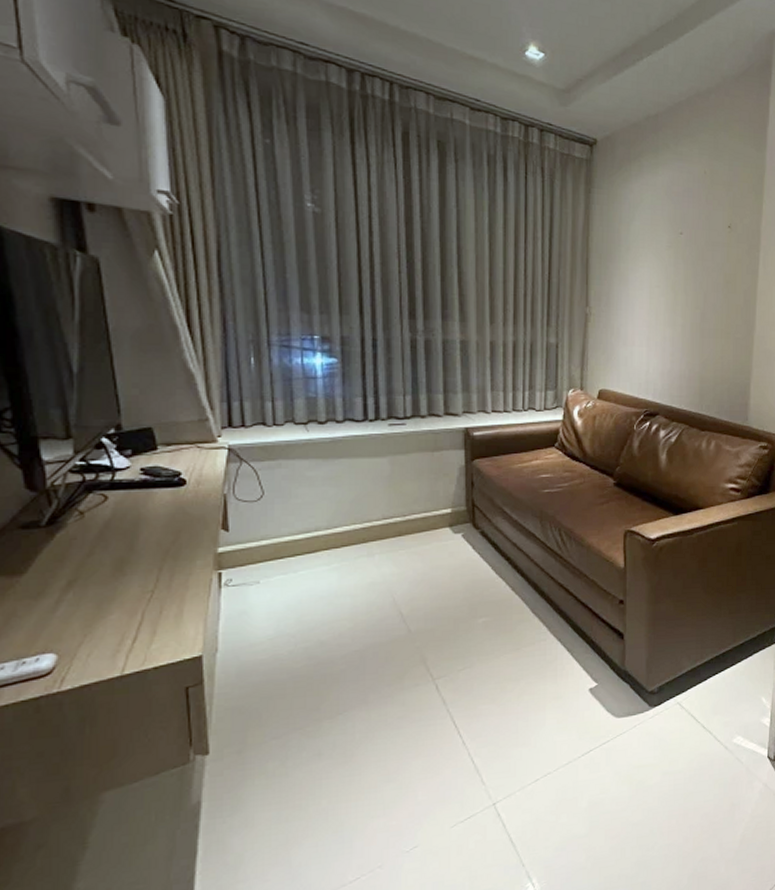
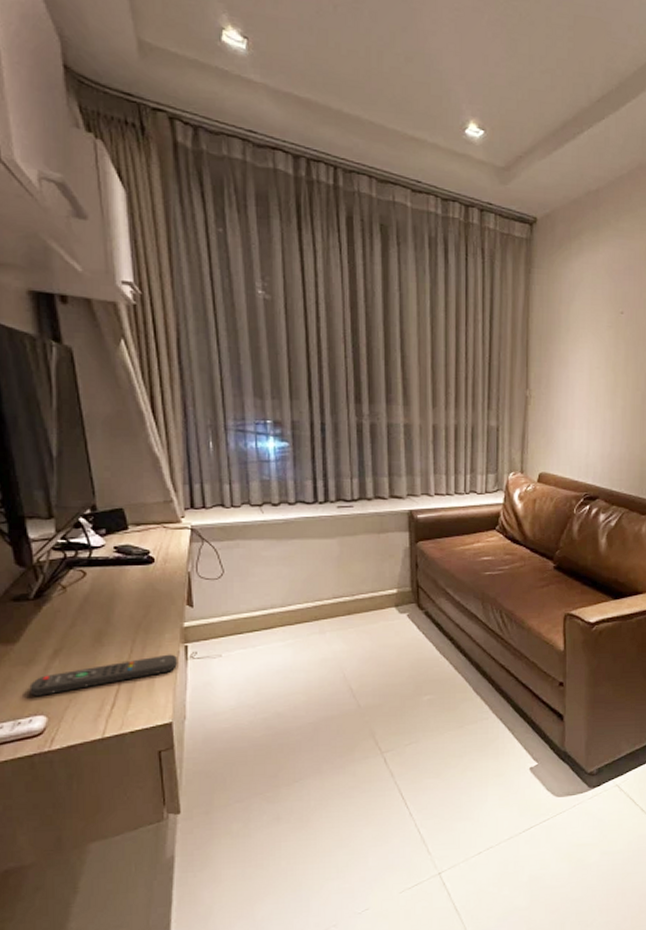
remote control: none [37,582,211,633] -> present [29,654,178,697]

